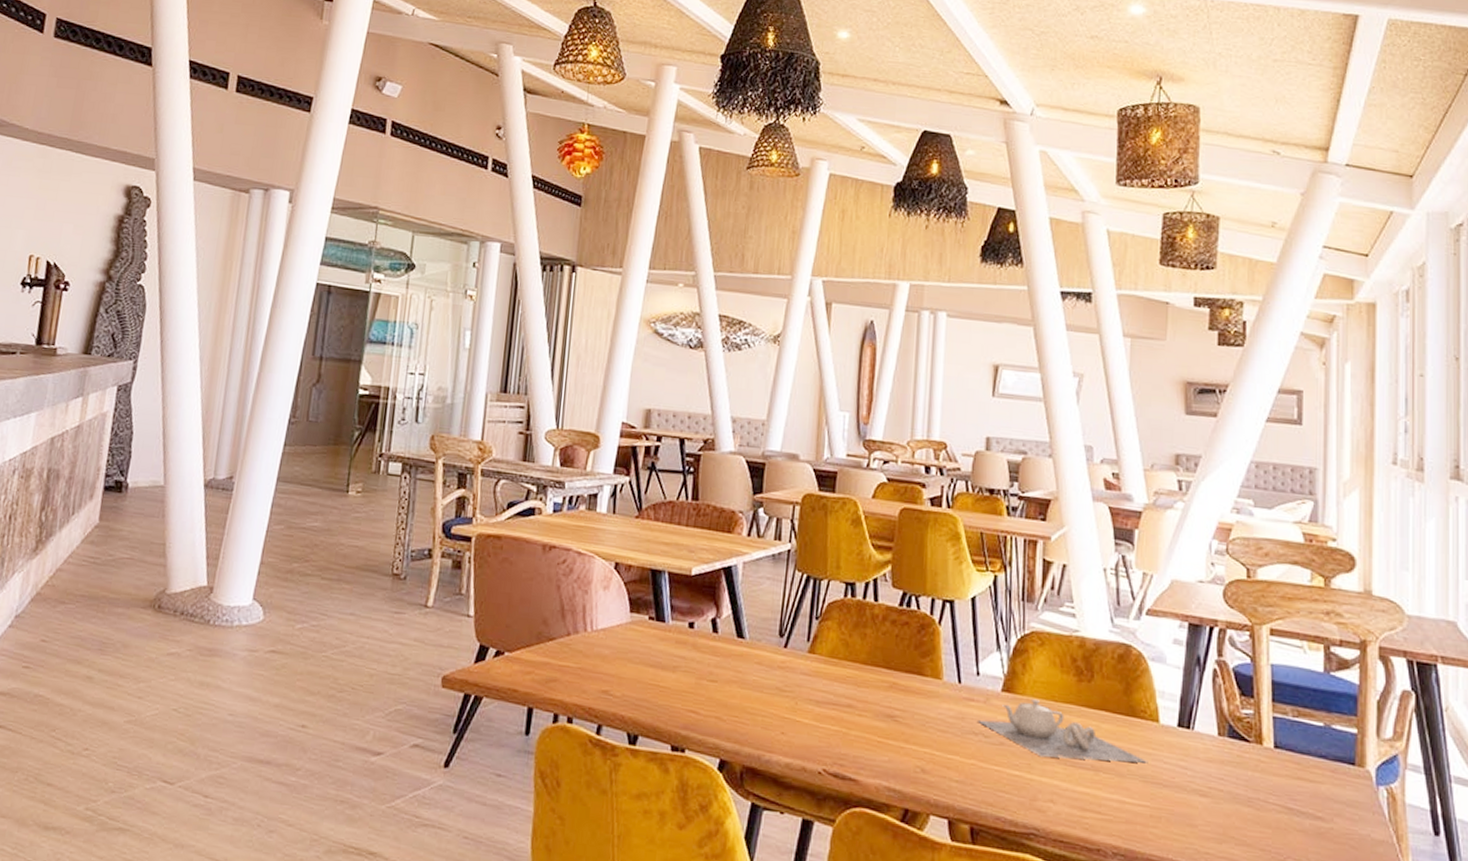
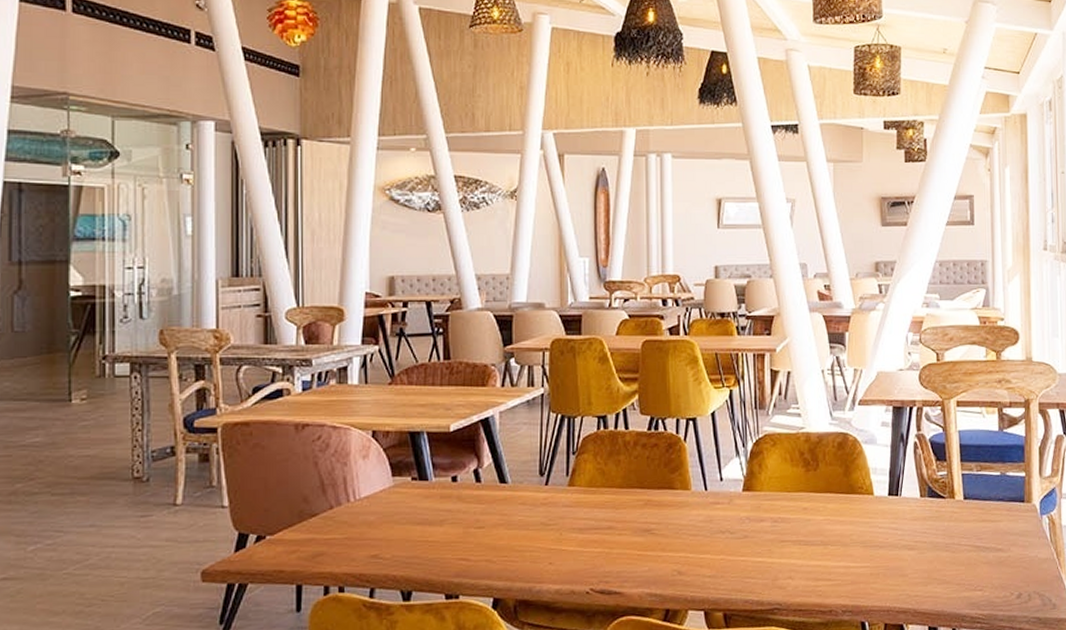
teapot: present [978,699,1148,764] -> none [724,493,867,542]

